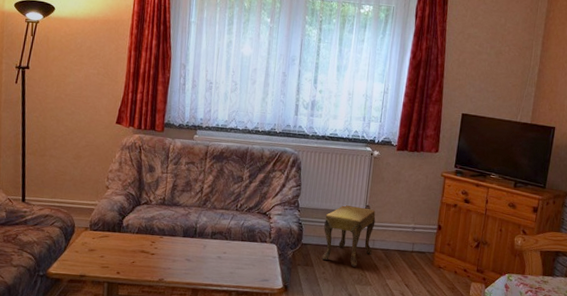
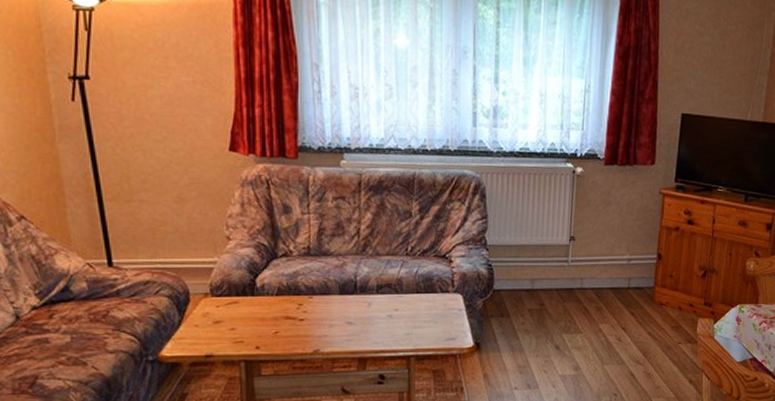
footstool: present [322,205,376,267] -> none [520,238,583,313]

